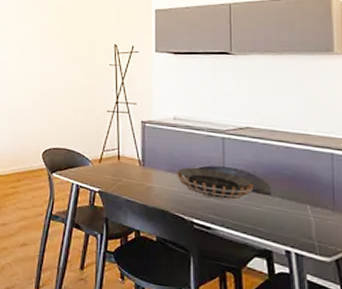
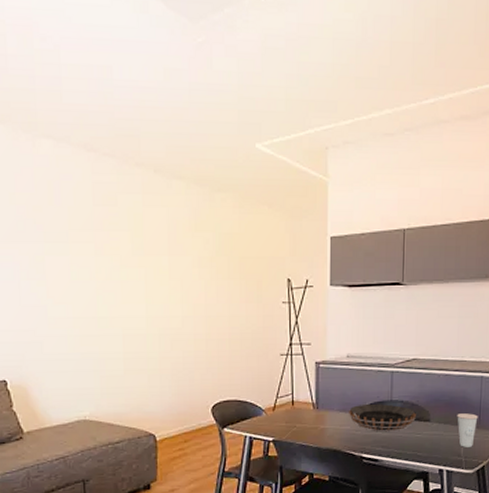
cup: none [304,191,332,231] -> present [457,413,478,447]

